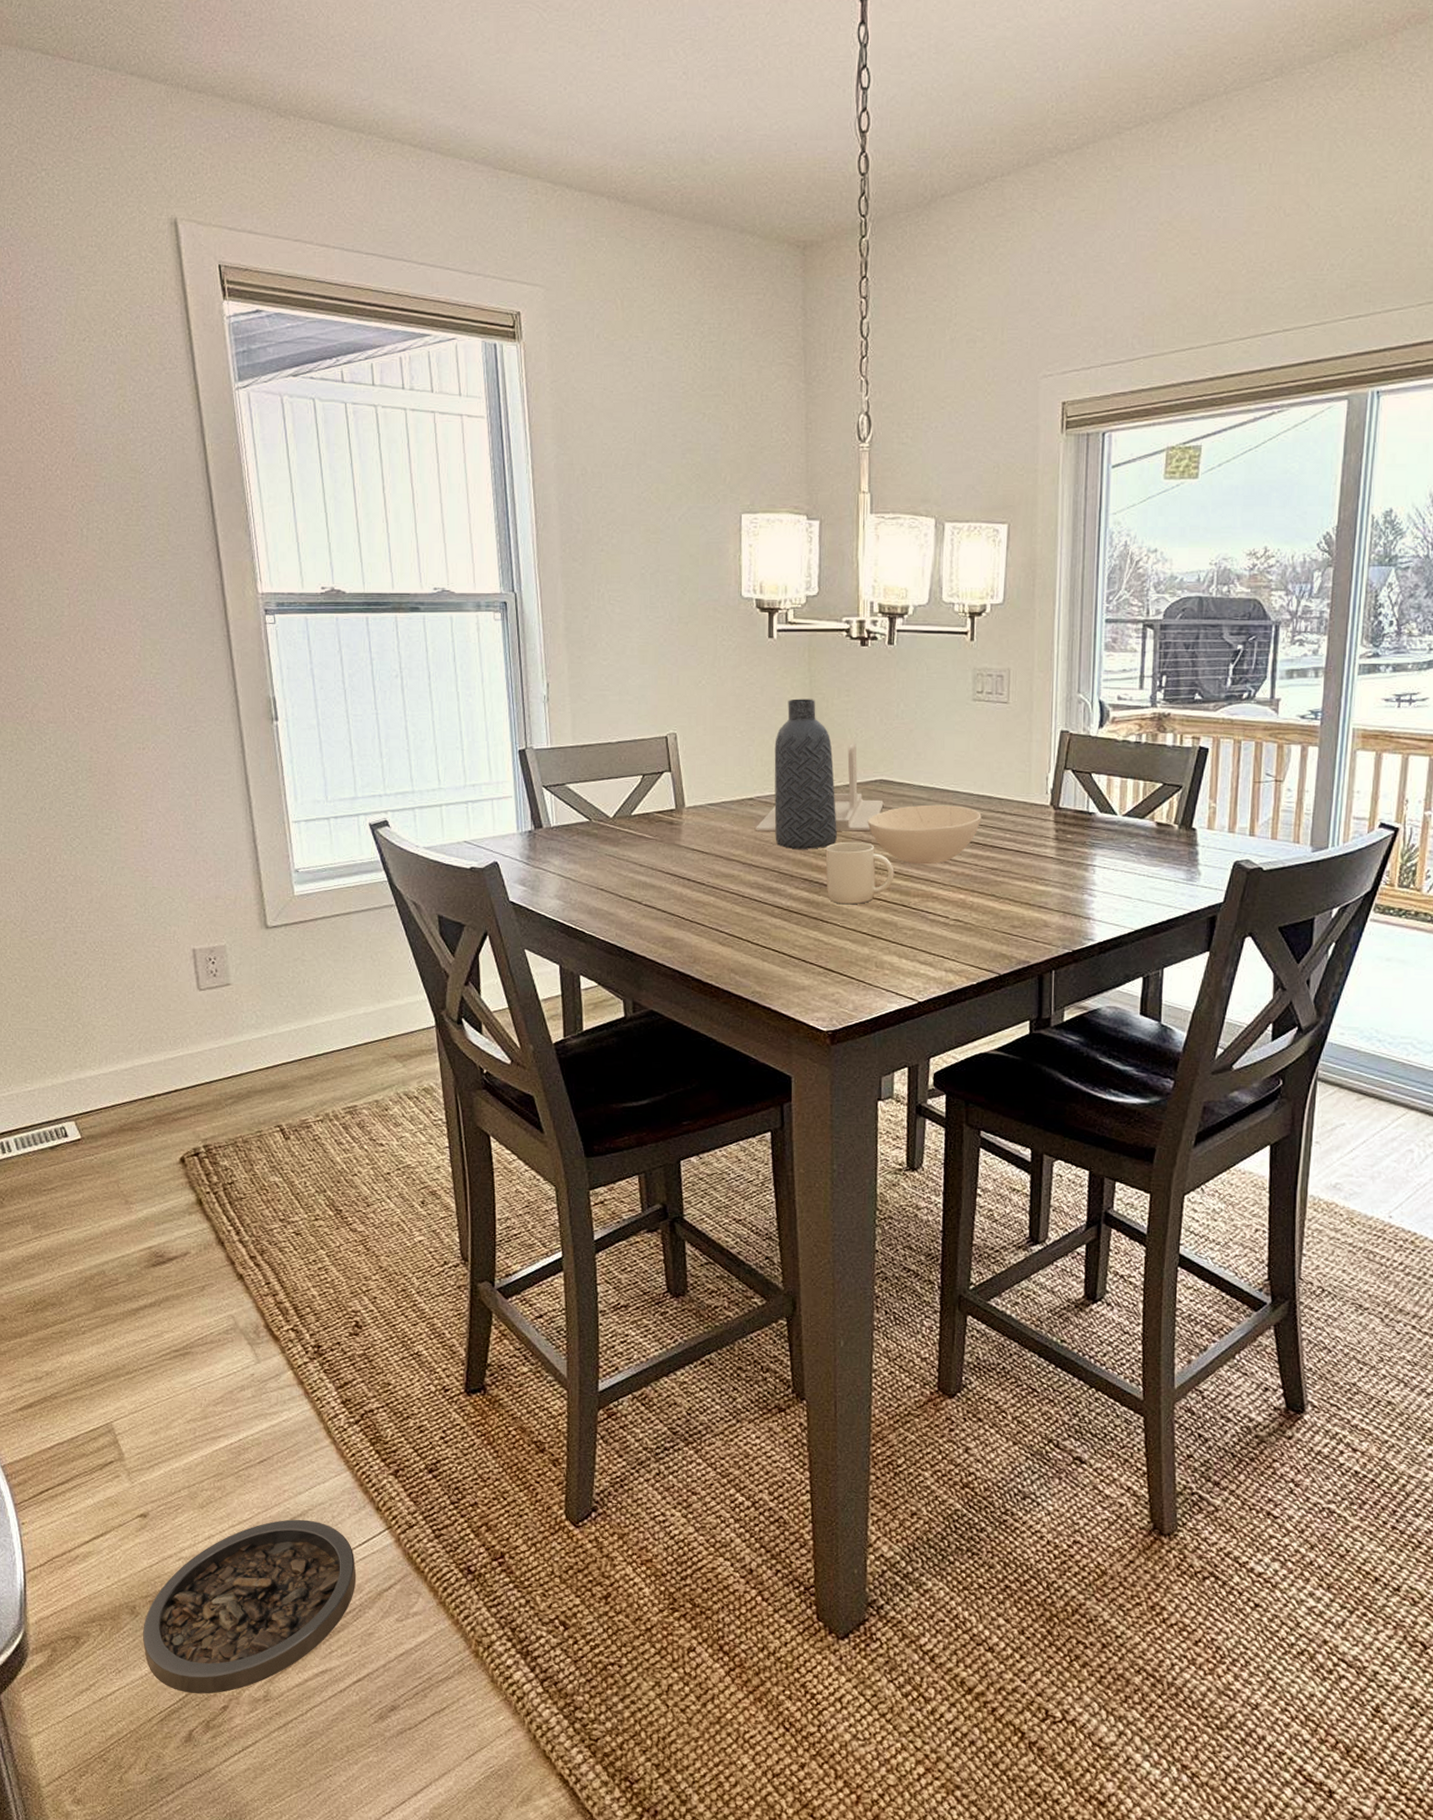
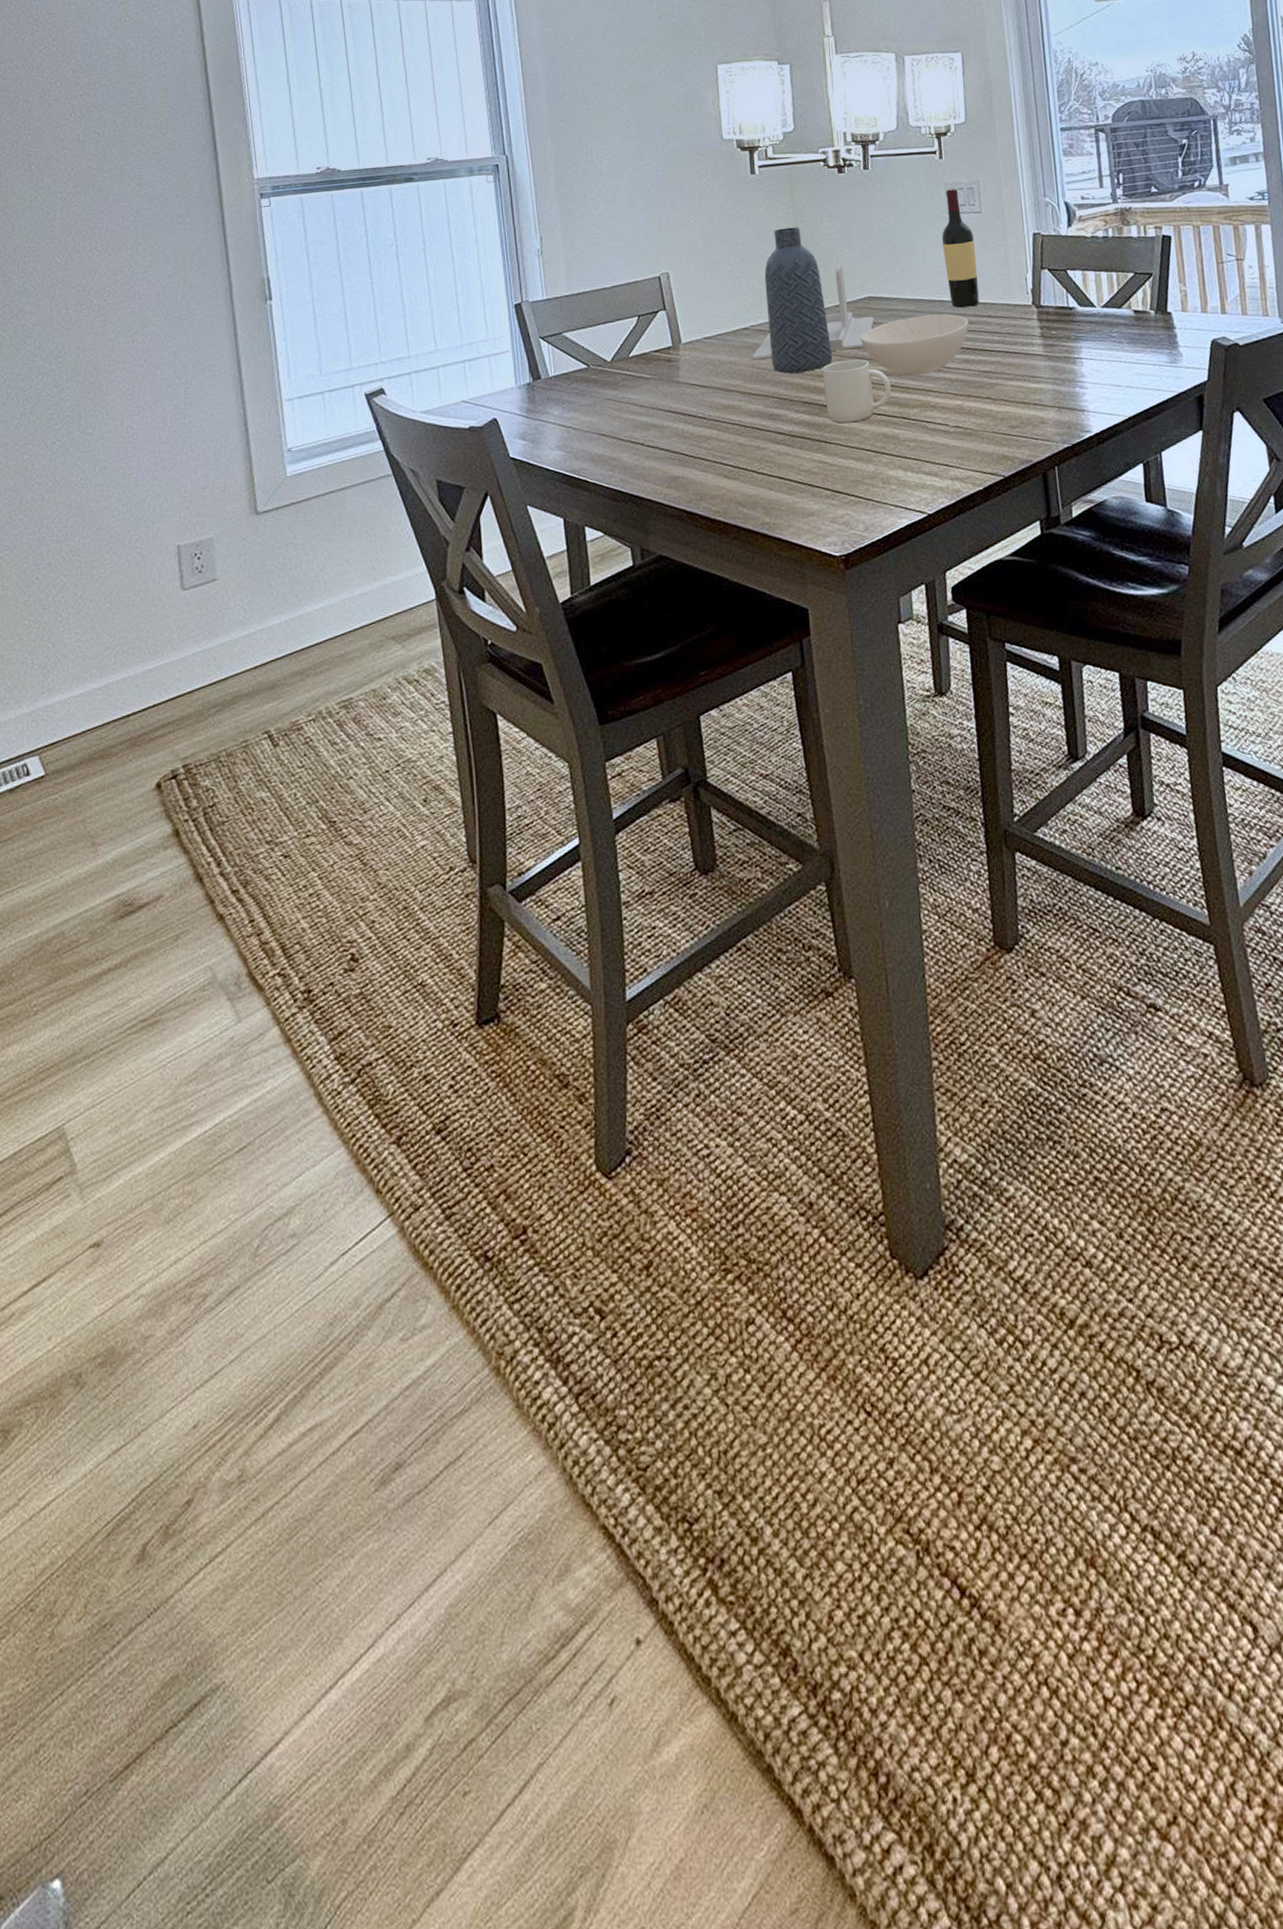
pet bowl: present [143,1519,357,1694] -> none [89,1219,353,1489]
wine bottle: none [963,675,998,801] -> present [941,189,979,308]

